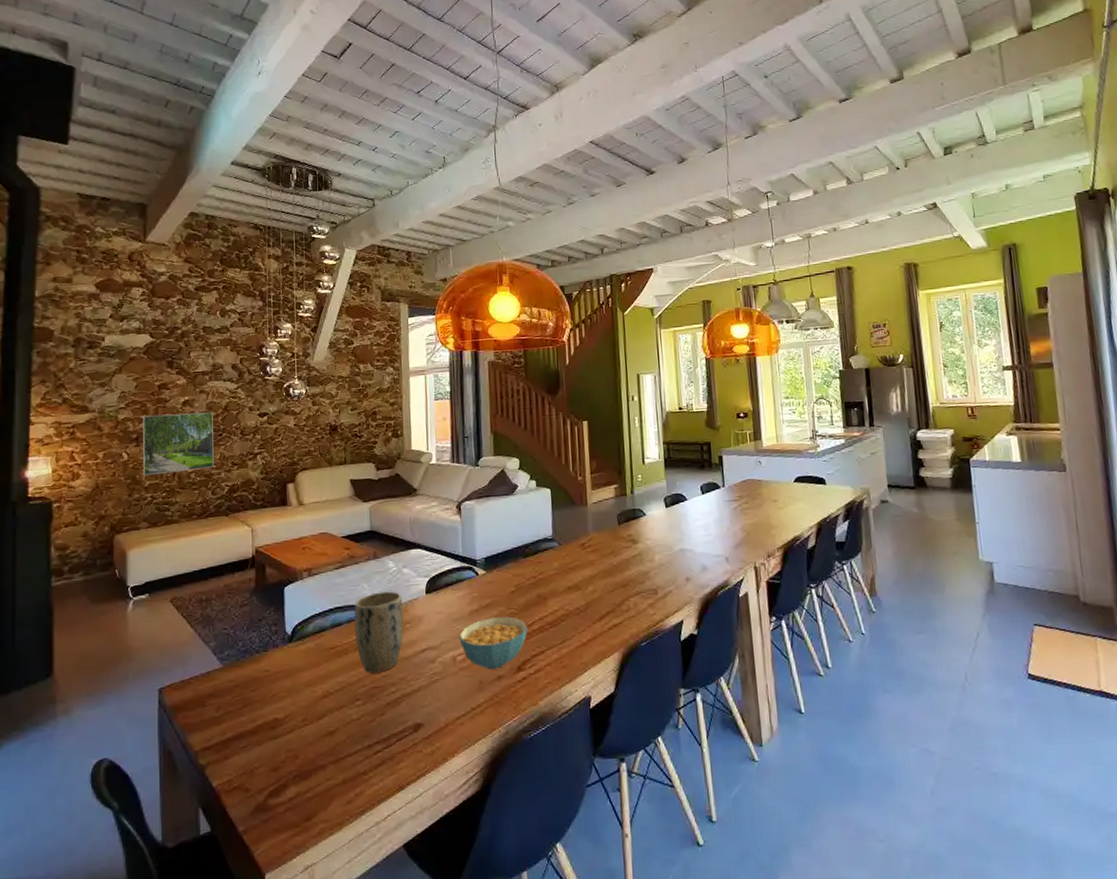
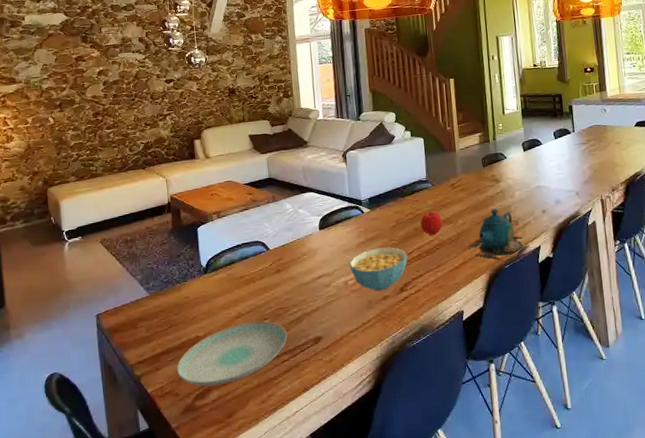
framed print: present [143,412,214,476] -> none [64,80,129,137]
plate: none [248,702,382,781] -> present [176,321,288,387]
plant pot: present [354,591,404,673] -> none [258,228,302,297]
fruit: none [543,575,571,604] -> present [420,211,443,235]
teapot: none [600,574,670,636] -> present [469,208,529,260]

